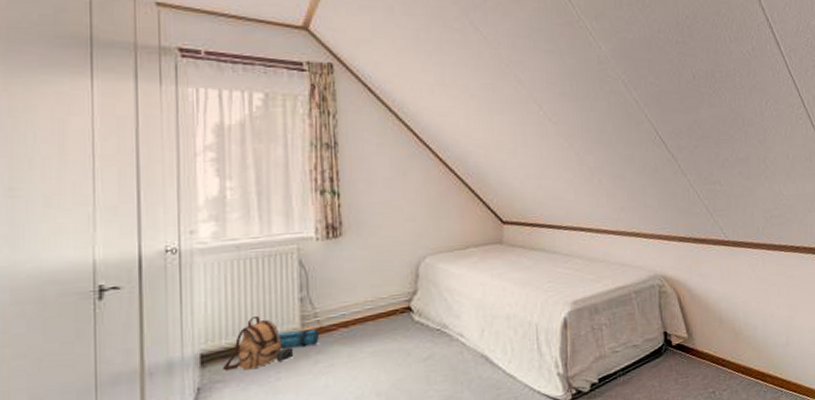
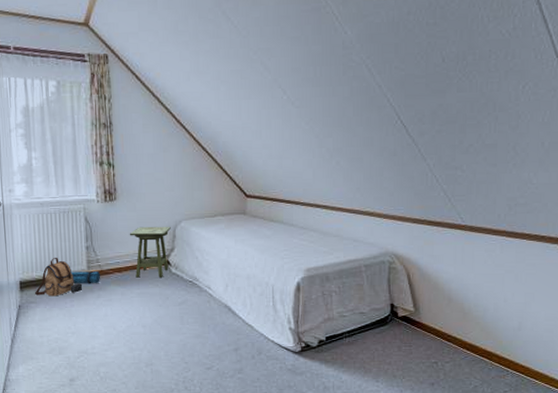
side table: none [358,263,413,332] -> present [129,226,171,278]

